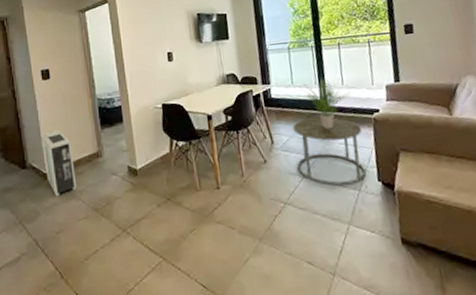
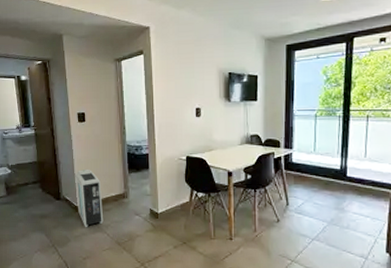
side table: present [292,117,367,186] -> none [309,186,378,252]
potted plant: present [304,79,350,130] -> none [326,150,371,198]

